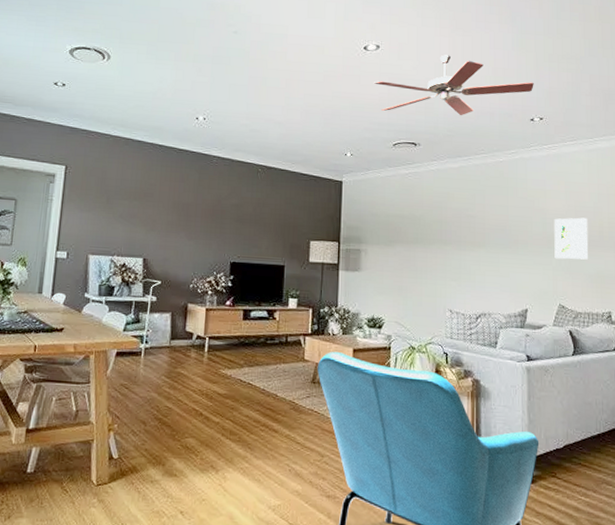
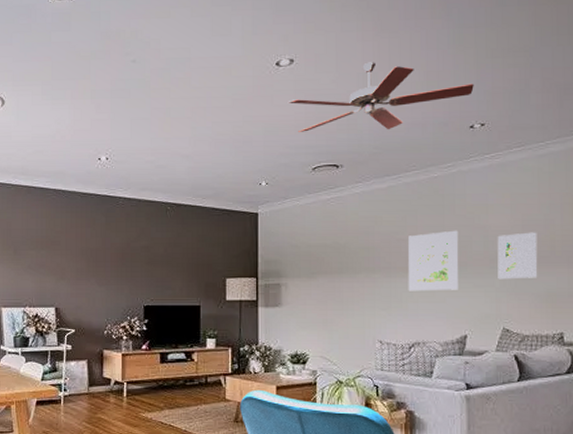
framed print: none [476,211,521,266] -> present [408,230,459,291]

